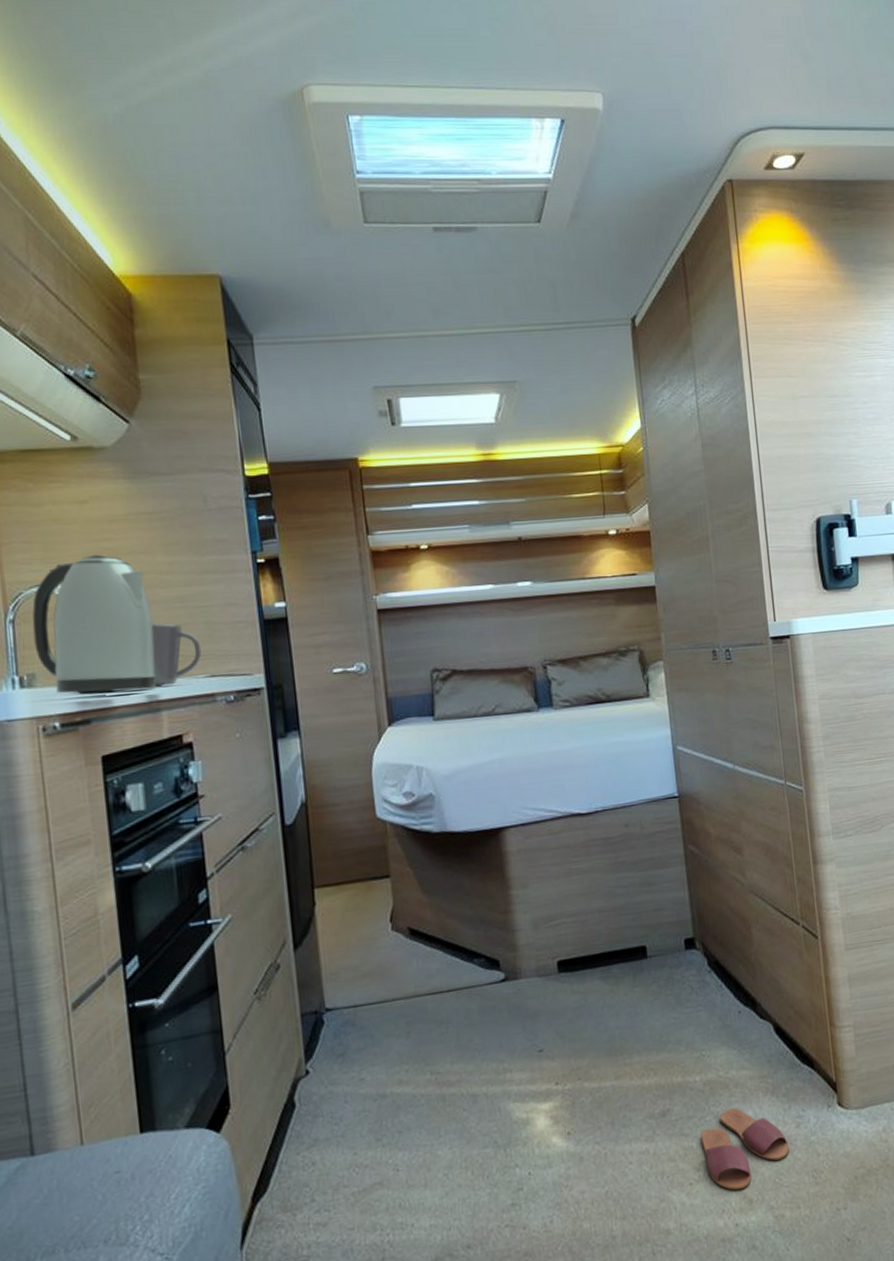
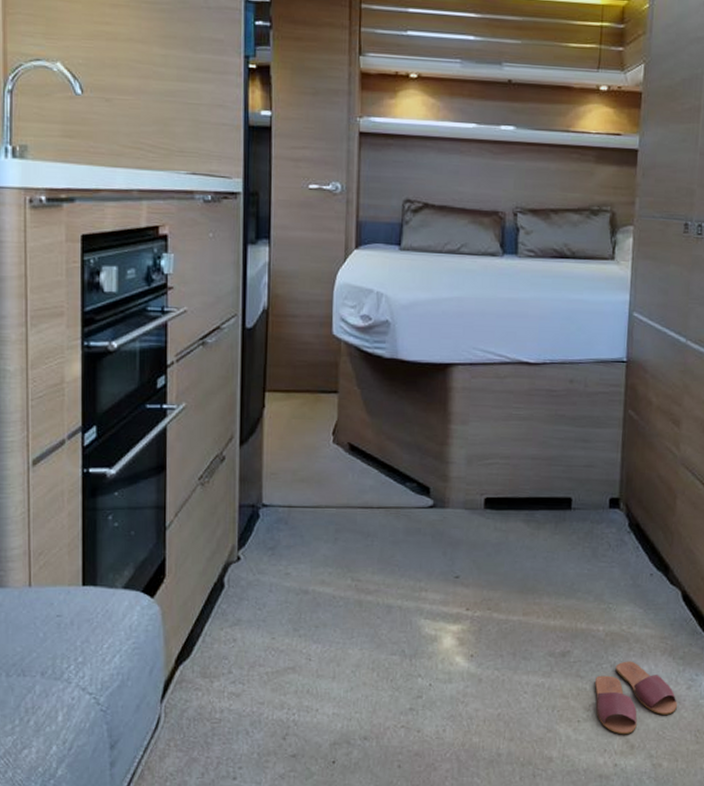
kettle: present [32,554,156,694] -> none [29,36,142,177]
mug: present [151,623,202,686] -> none [137,114,186,177]

